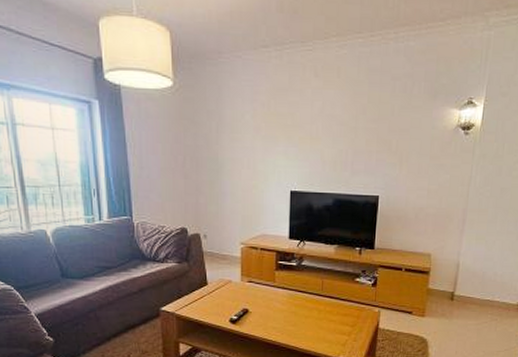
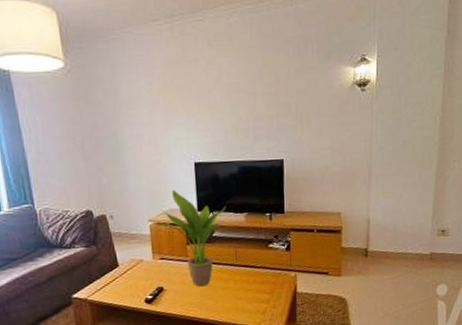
potted plant: none [248,215,318,313] -> present [156,189,227,287]

